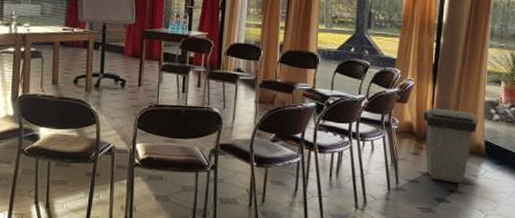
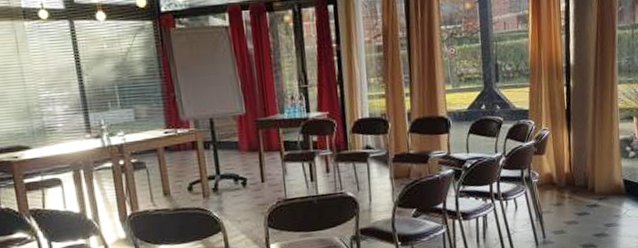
trash can: present [423,108,479,184] -> none [562,153,616,227]

